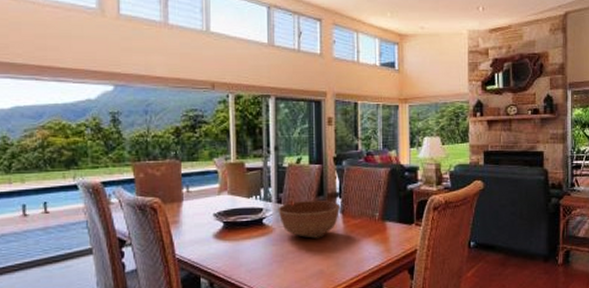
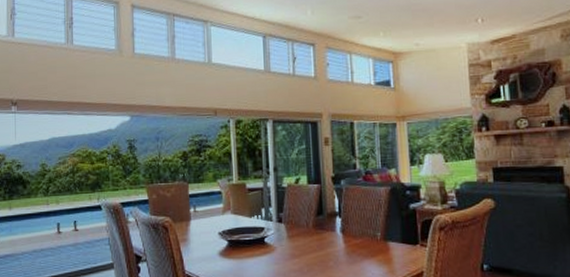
bowl: present [278,200,341,238] -> none [278,220,341,258]

